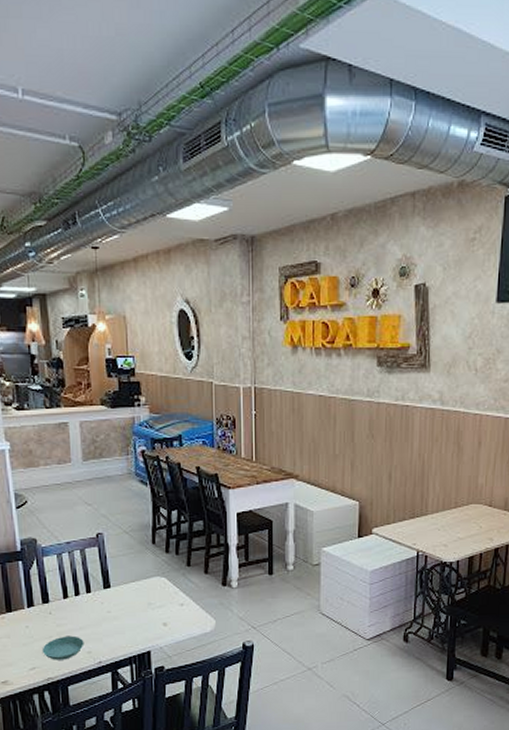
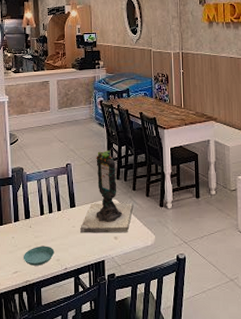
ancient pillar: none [117,515,188,620] -> present [80,150,134,233]

